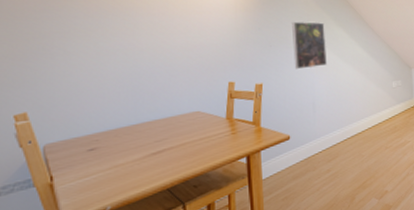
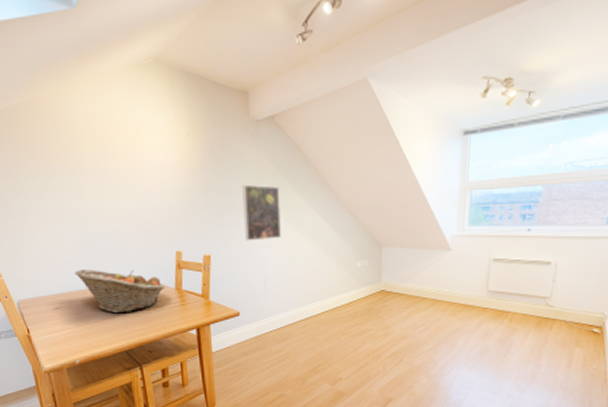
fruit basket: none [117,103,216,149] -> present [74,269,166,314]

